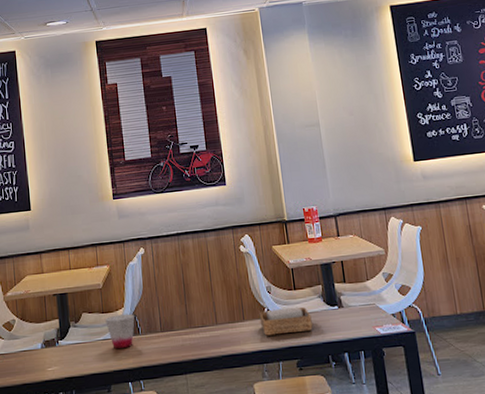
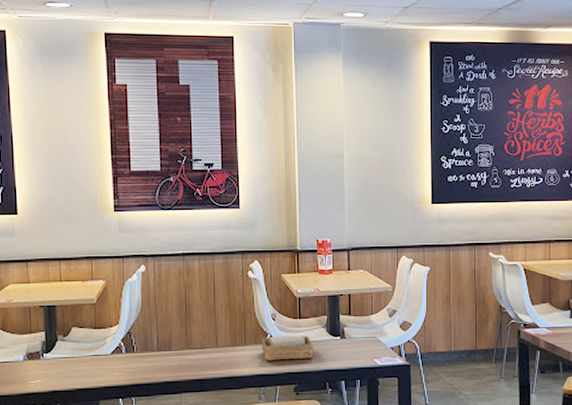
cup: present [105,313,135,349] -> none [98,331,130,366]

